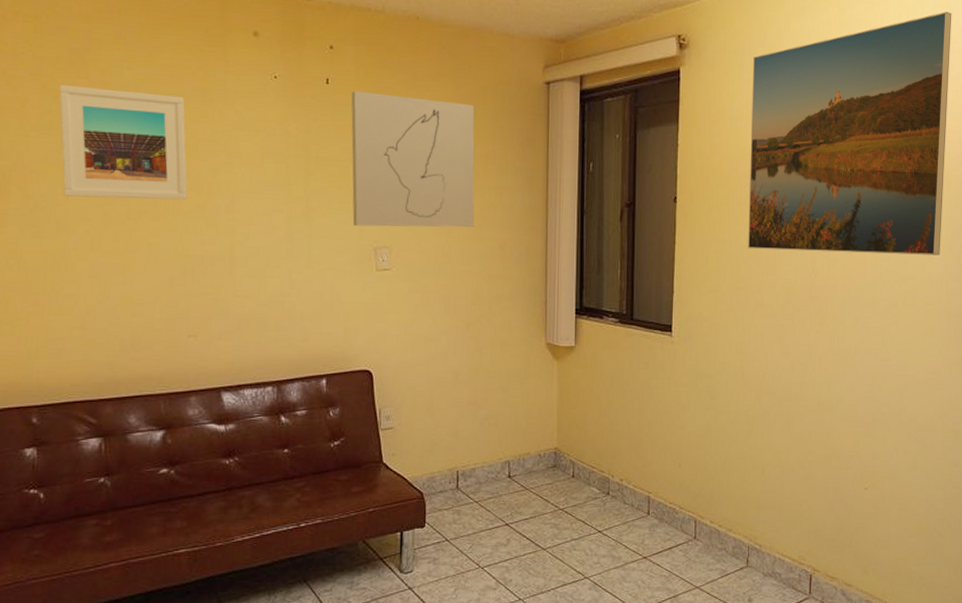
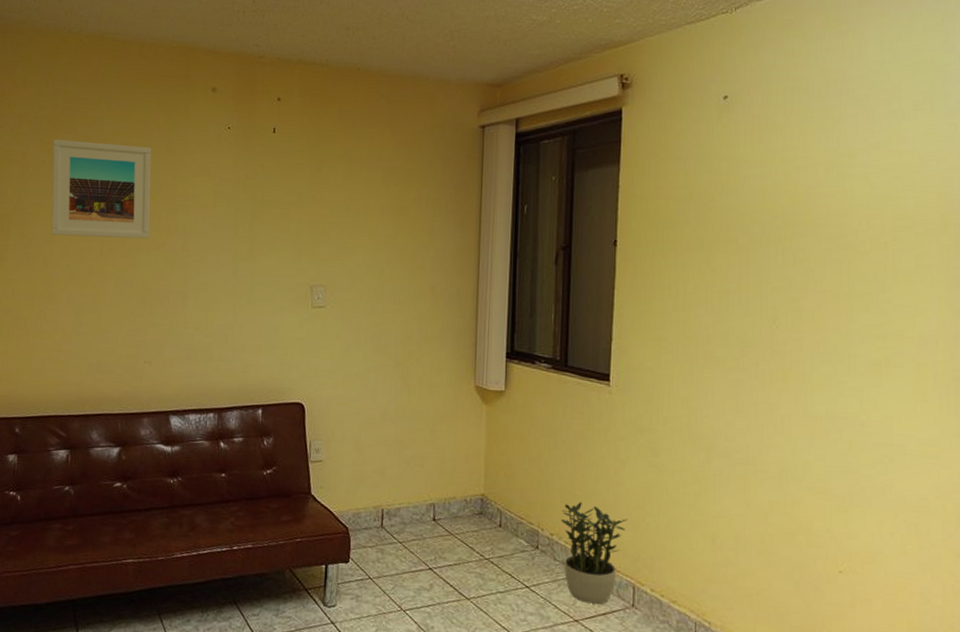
wall art: present [351,90,475,228] -> none [292,138,410,268]
potted plant: none [630,446,690,540] -> present [561,501,628,604]
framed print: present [748,11,952,256] -> none [697,36,947,309]

